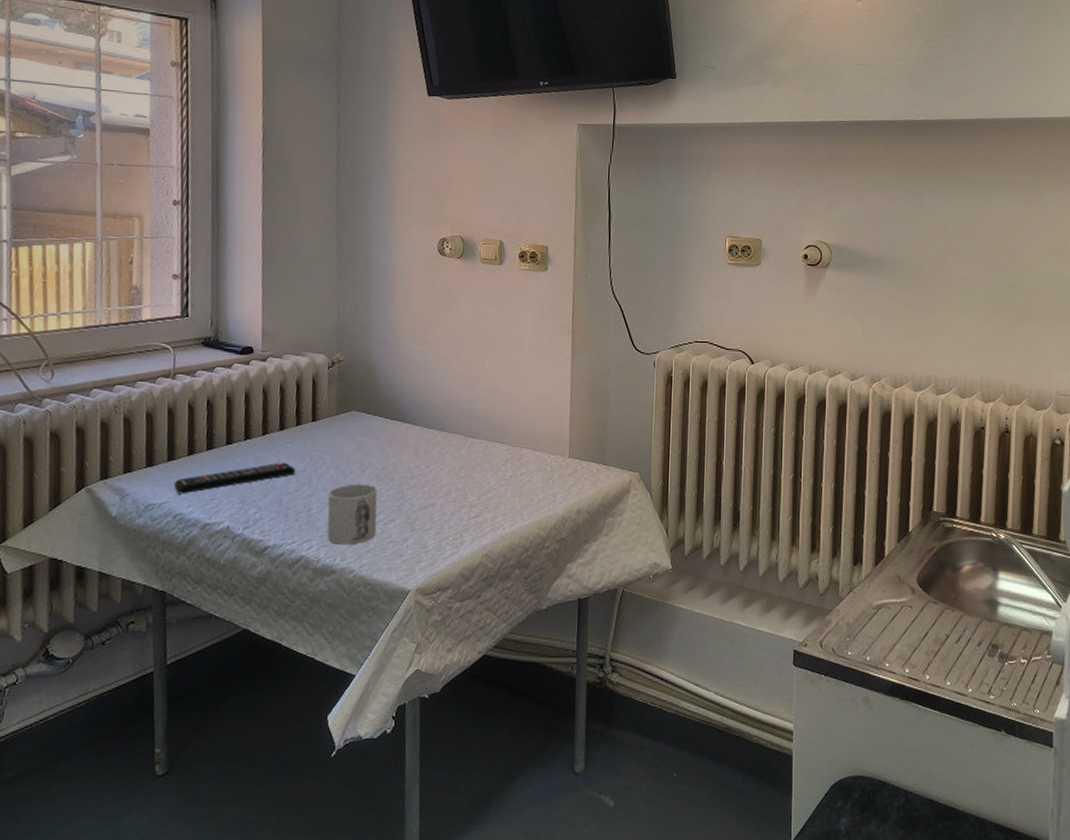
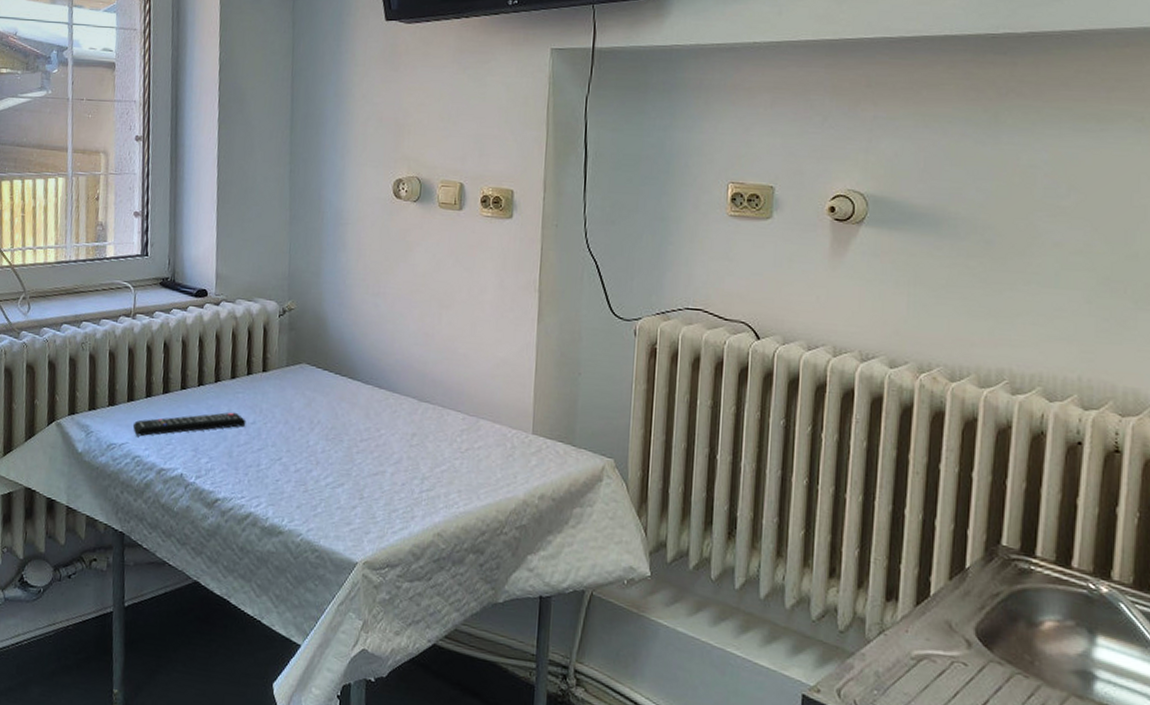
mug: present [327,484,377,545] -> none [275,441,326,506]

